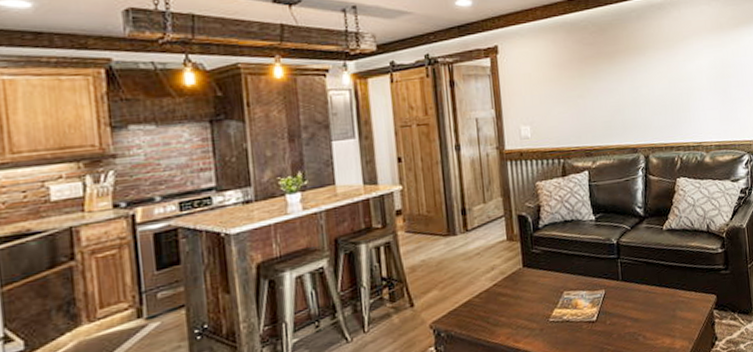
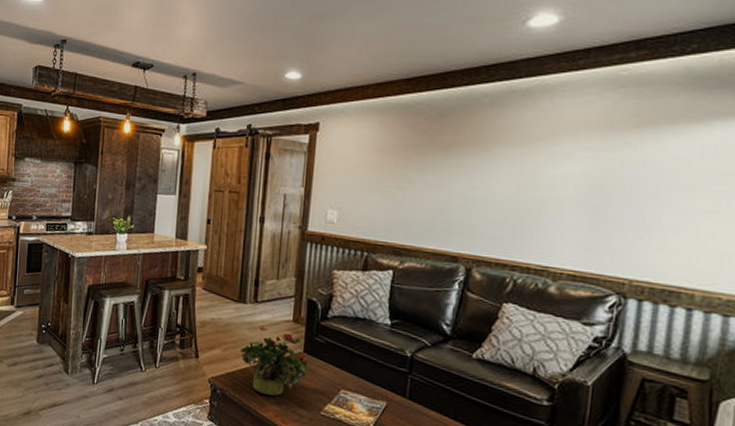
potted plant: none [458,252,530,321] -> present [239,326,309,396]

